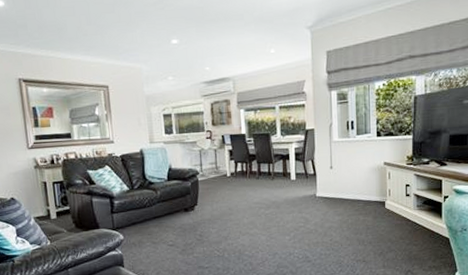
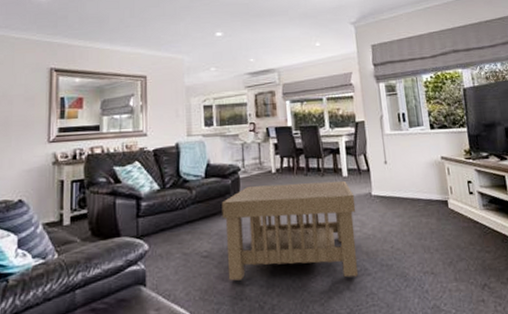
coffee table: none [183,183,301,264] -> present [221,180,358,281]

